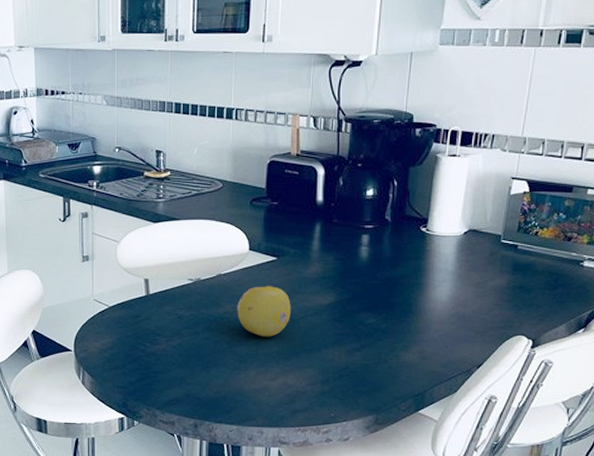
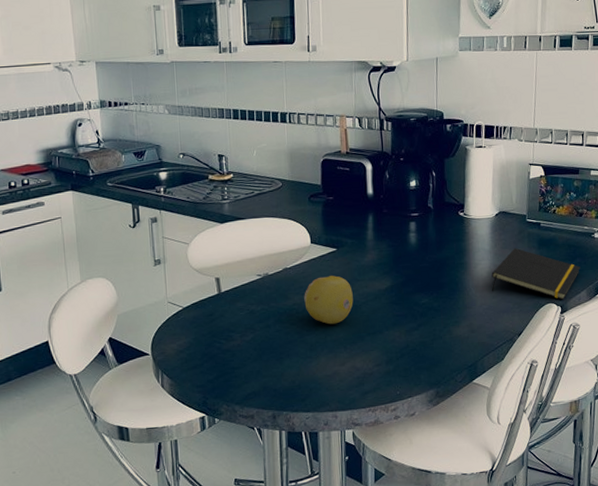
notepad: none [450,270,562,333] -> present [491,247,581,300]

